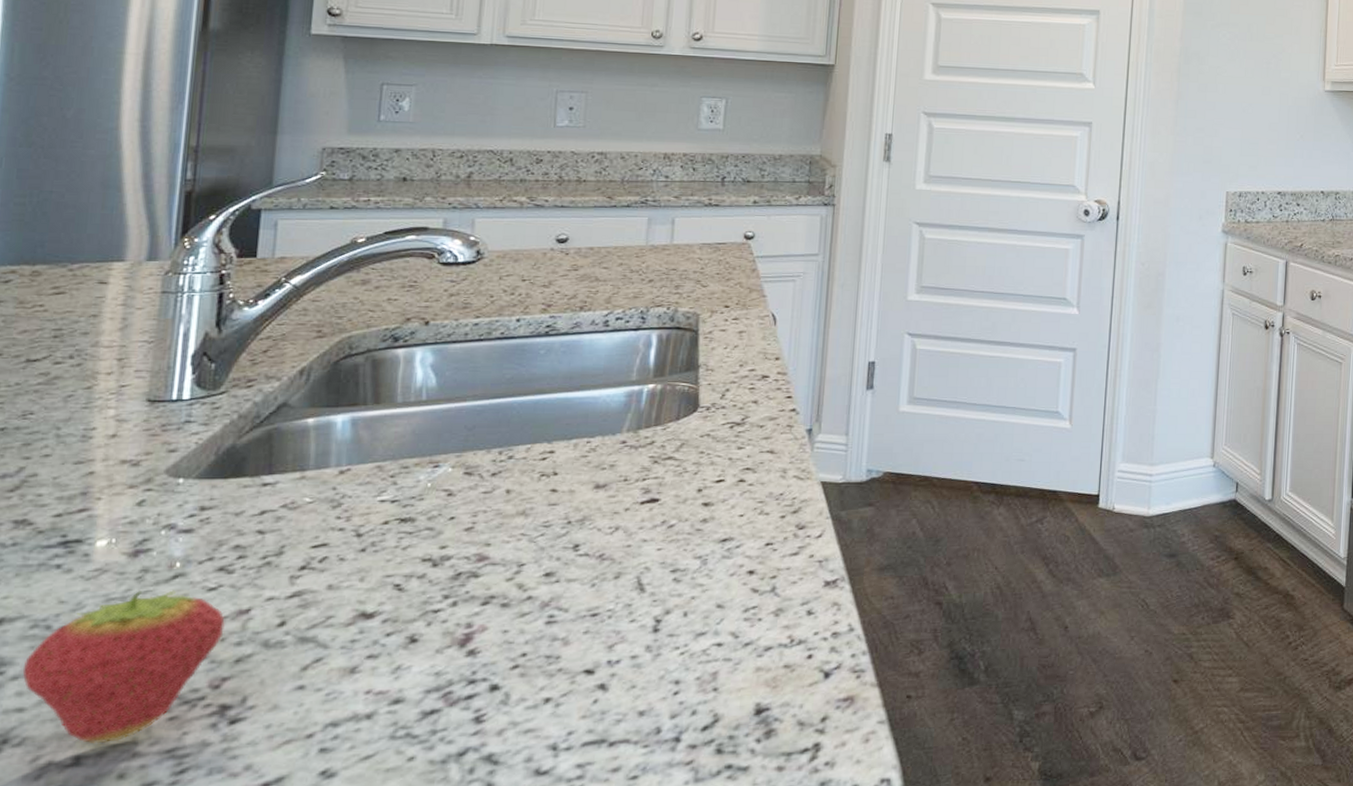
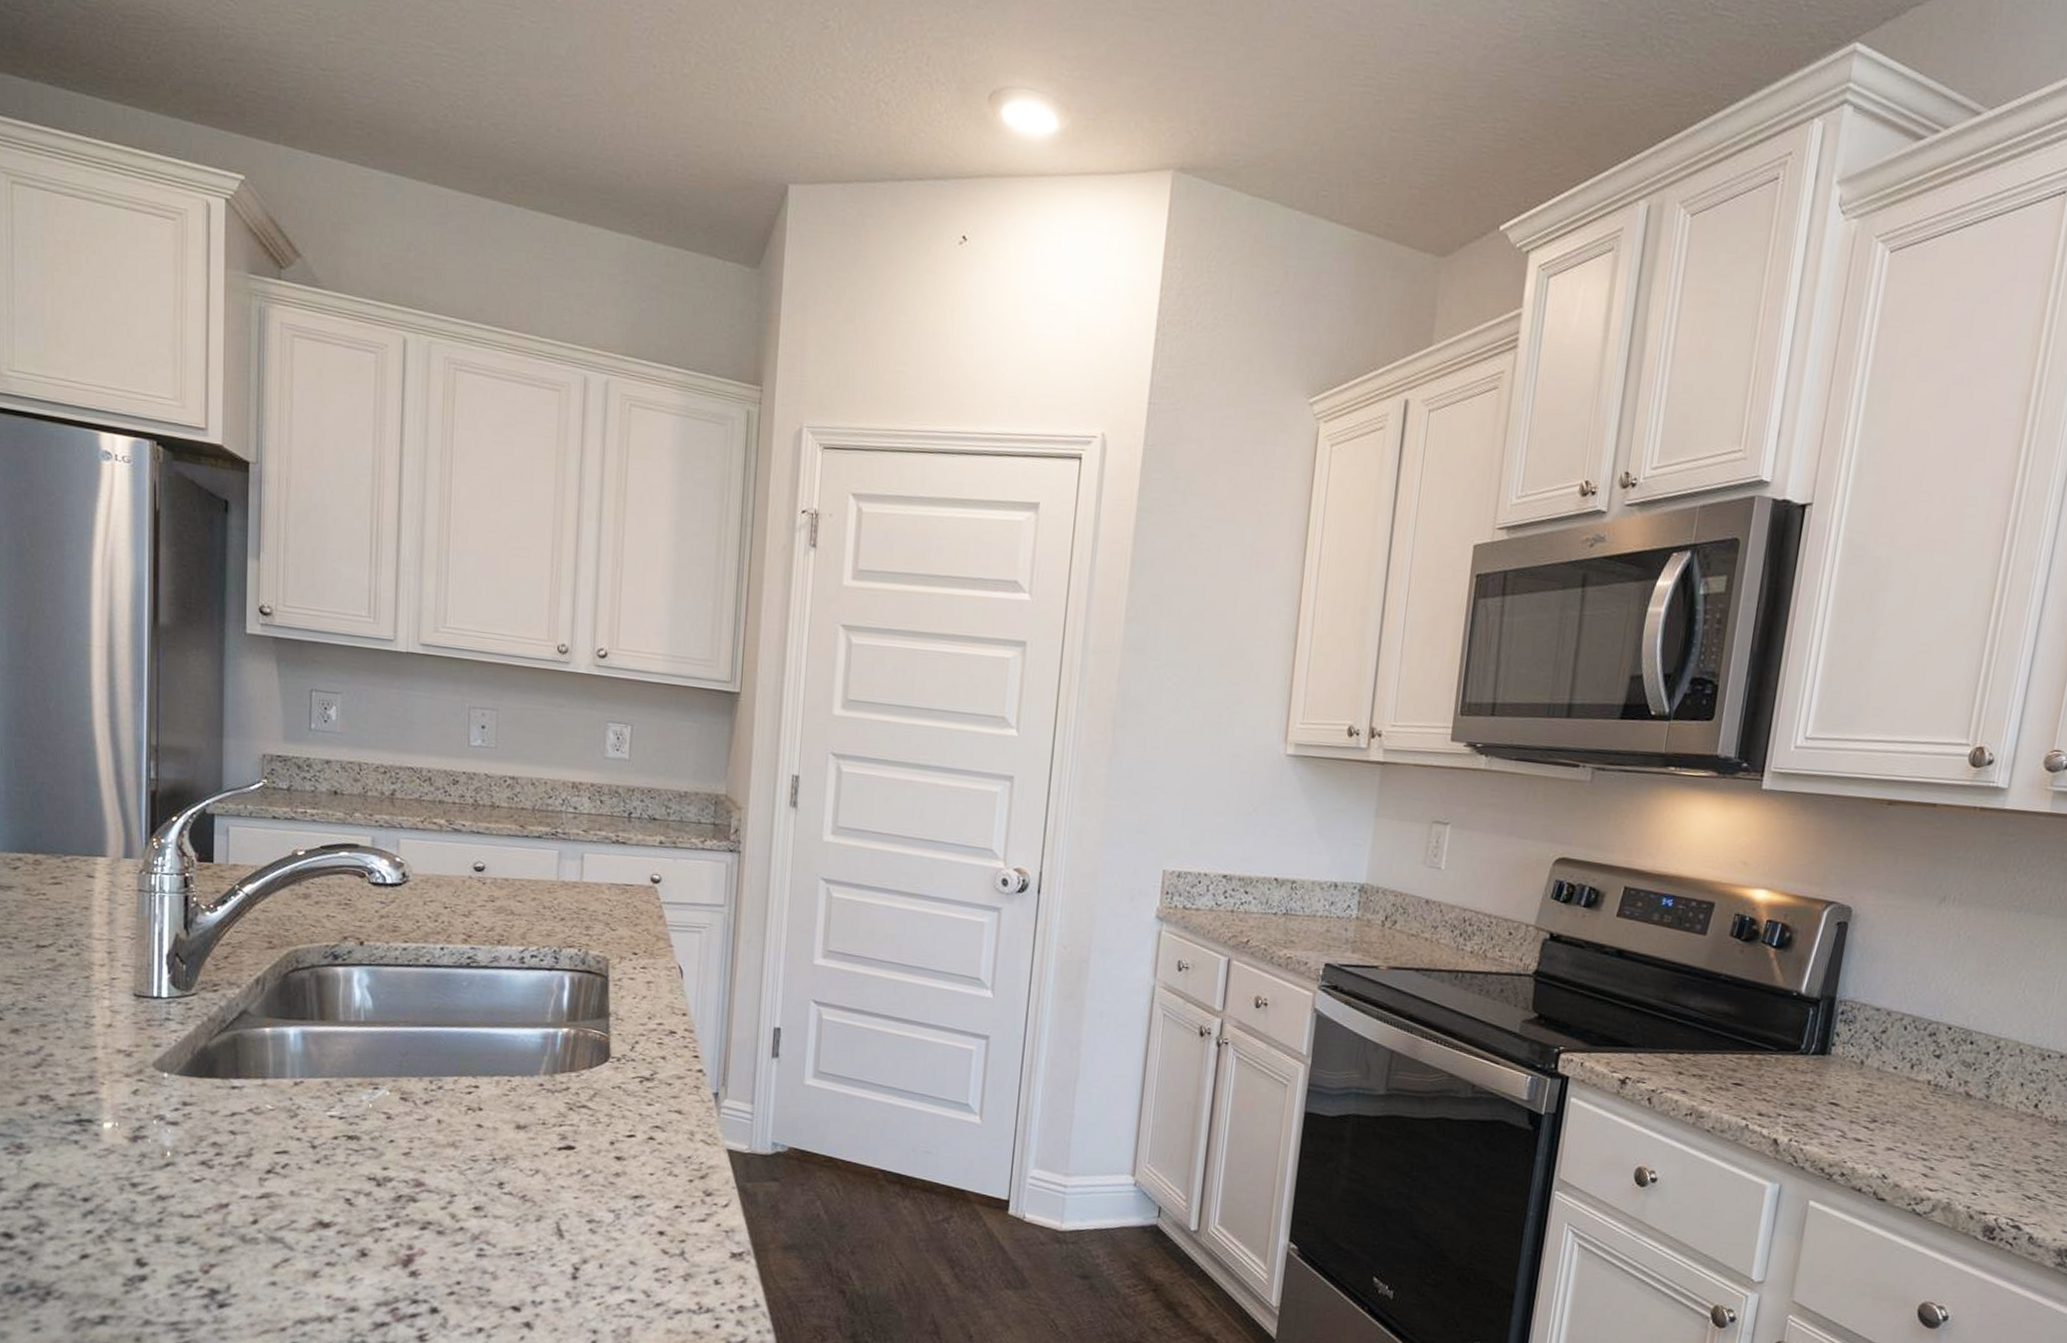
fruit: present [22,590,225,744] -> none [56,1173,209,1309]

